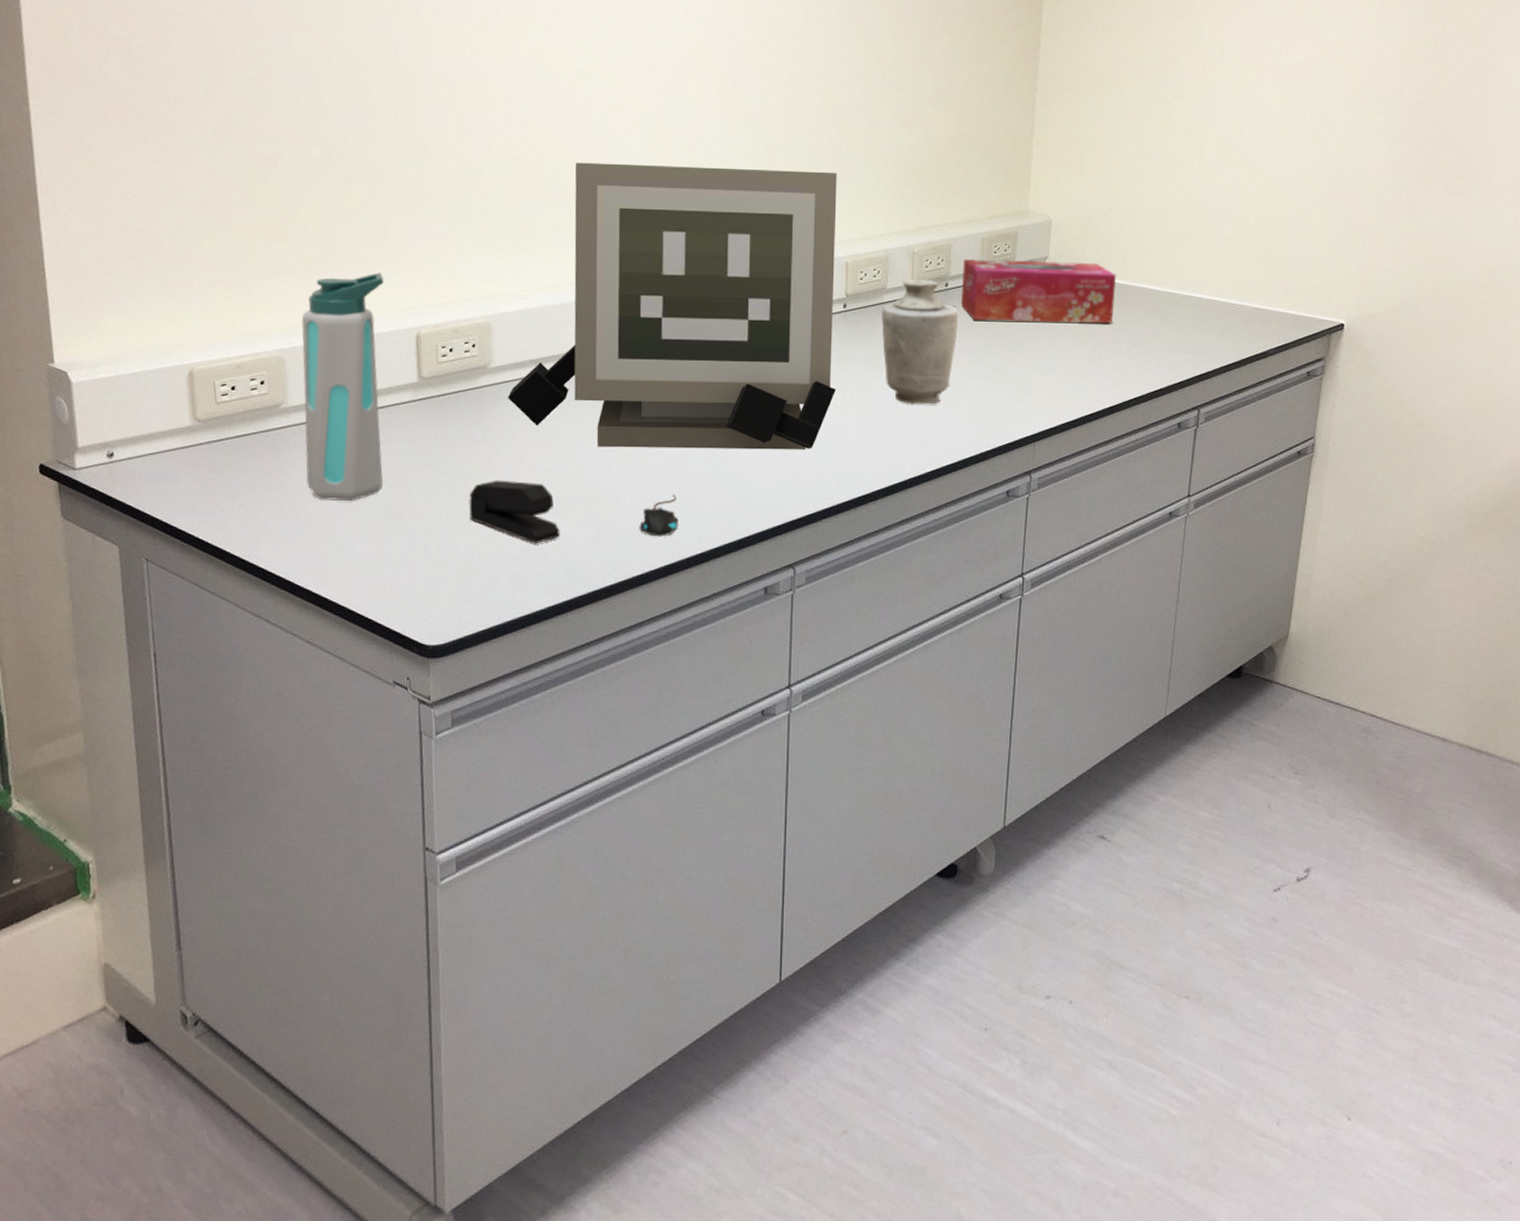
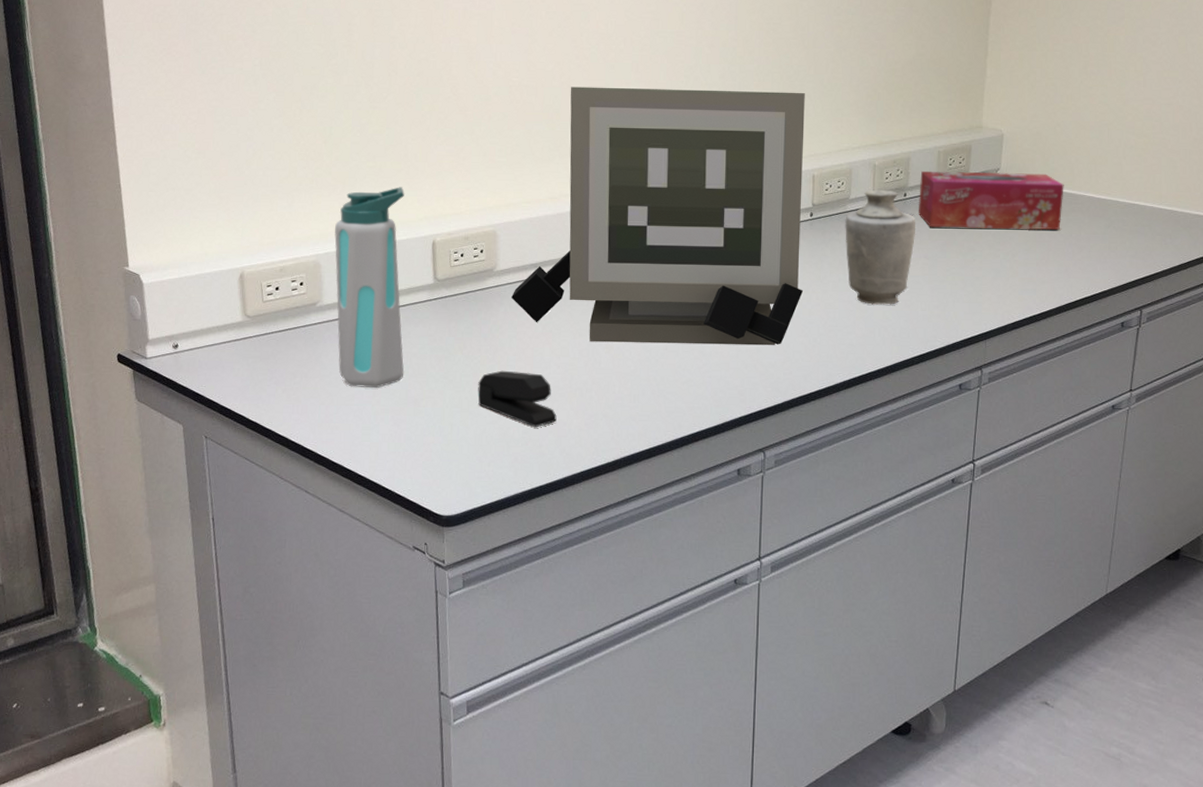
mouse: present [639,494,679,537] -> none [626,385,661,423]

